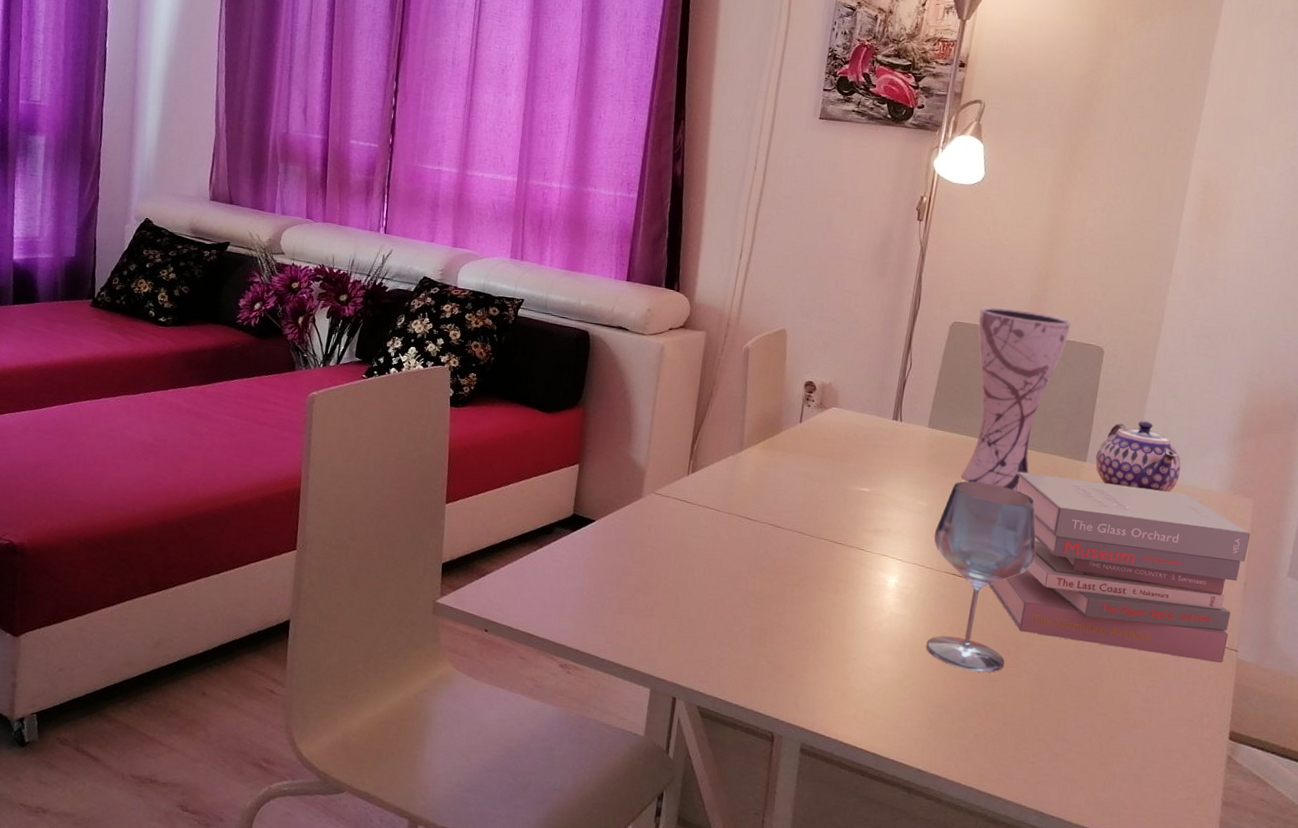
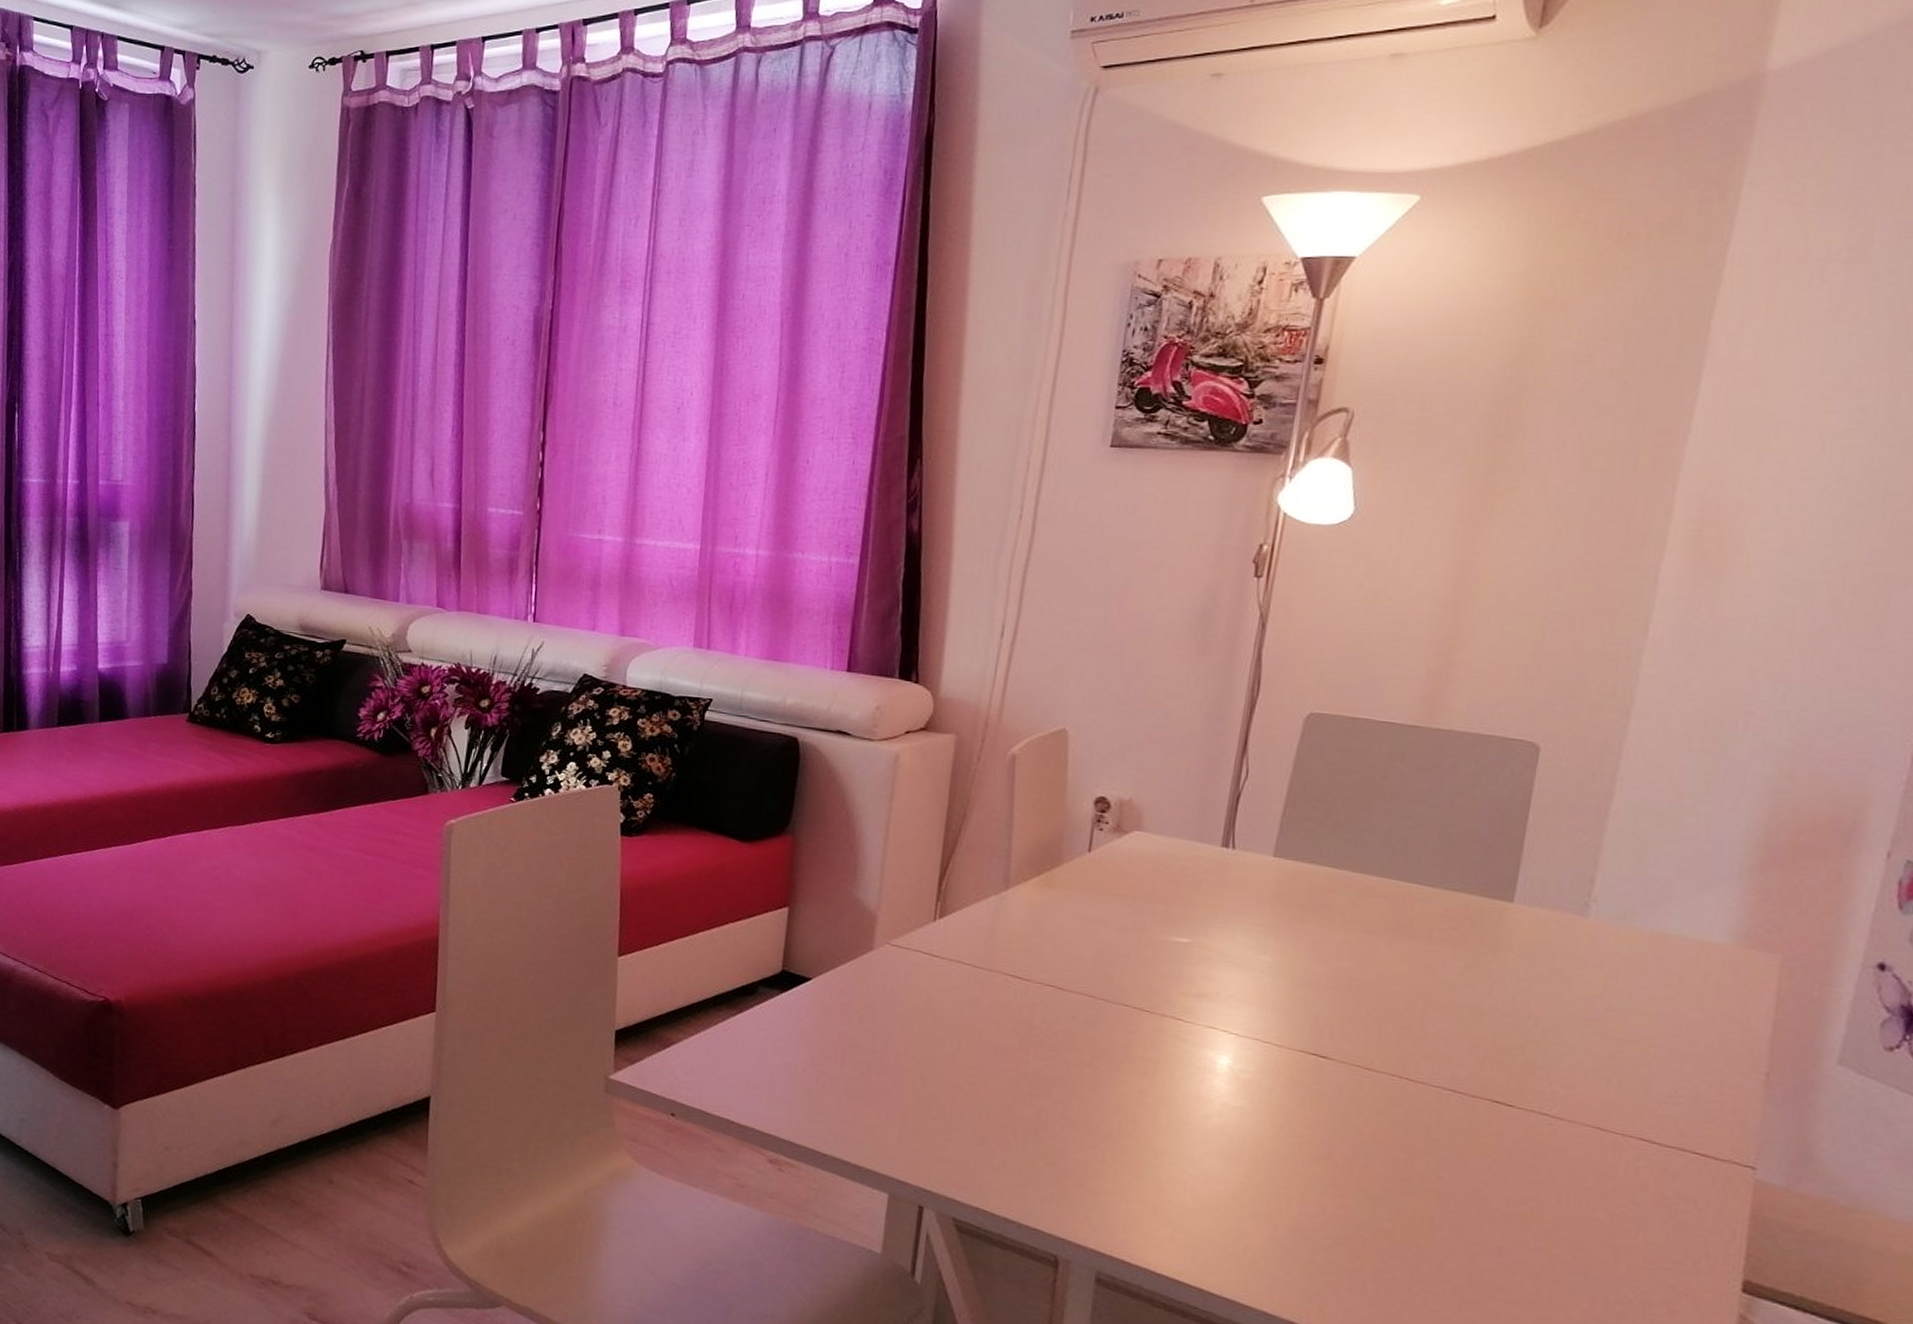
wine glass: present [926,481,1037,673] -> none [1273,928,1438,1188]
vase: present [961,307,1071,492] -> none [1323,691,1489,943]
books: present [988,471,1251,664] -> none [1365,916,1777,1185]
teapot: present [1095,420,1181,492] -> none [1527,843,1663,944]

